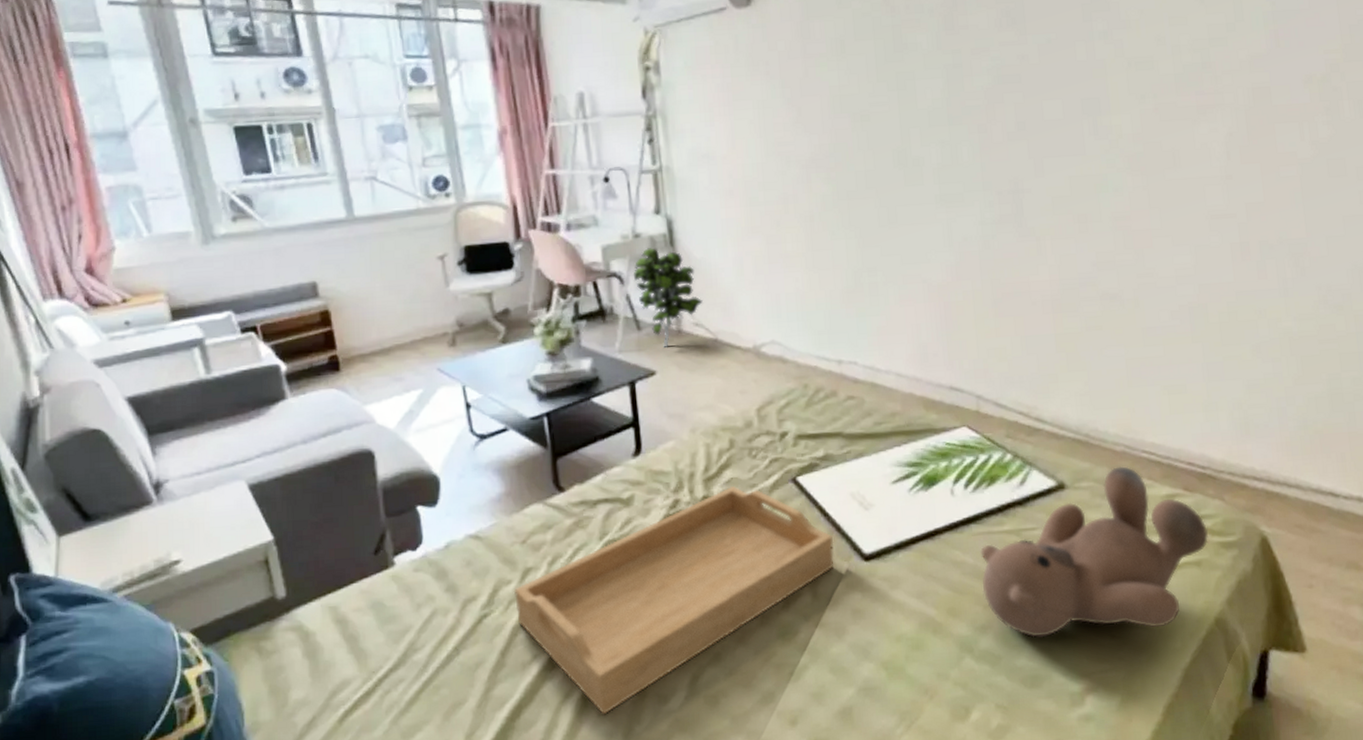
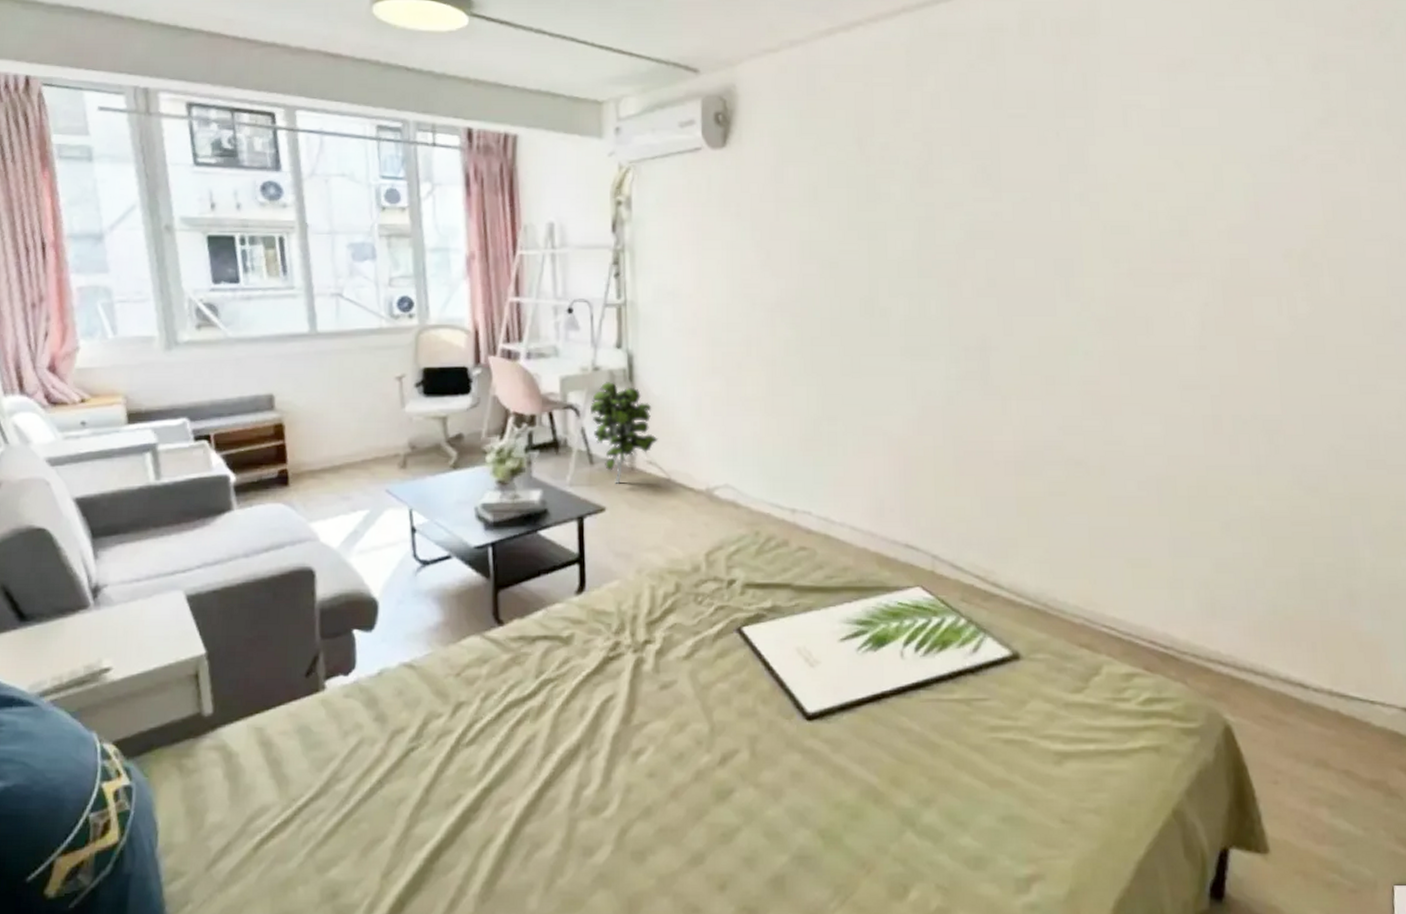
serving tray: present [513,486,835,715] -> none [443,632,776,864]
teddy bear: present [980,466,1209,638] -> none [928,640,1170,815]

